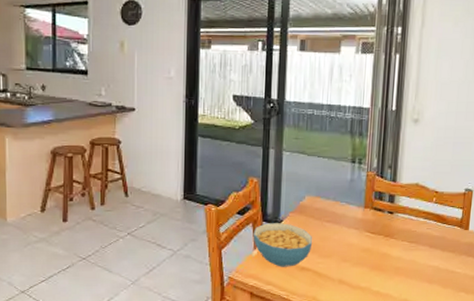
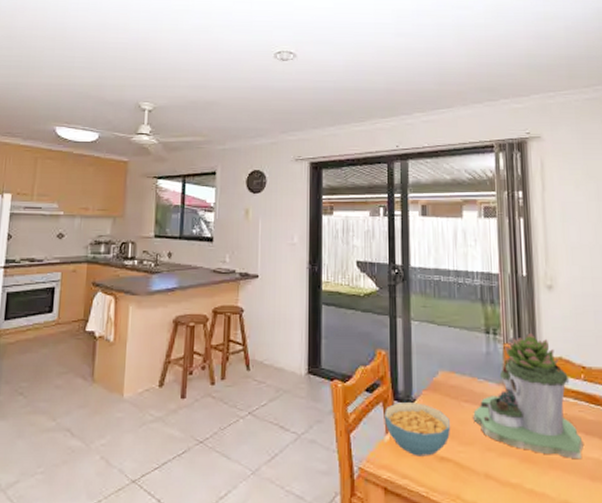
succulent planter: none [333,163,427,266] -> present [473,334,583,458]

